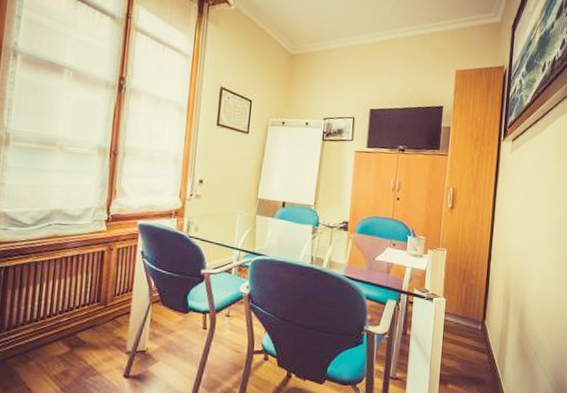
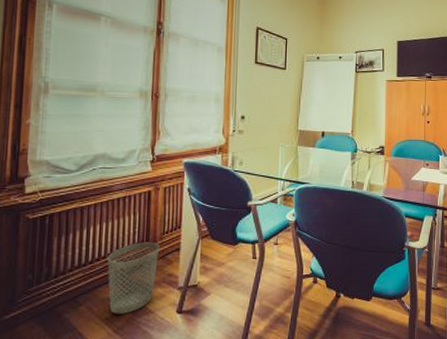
wastebasket: none [58,302,111,373] -> present [107,242,160,314]

